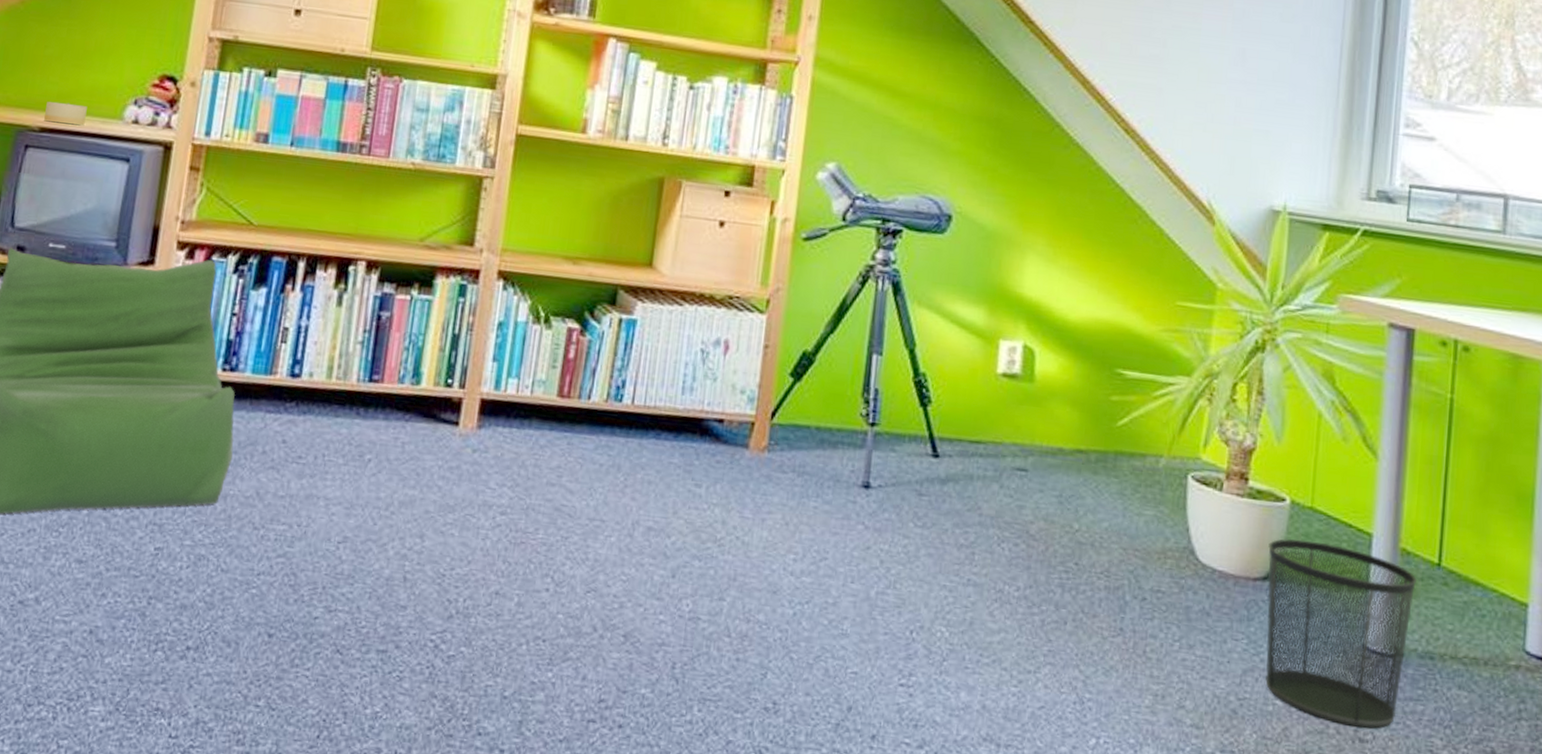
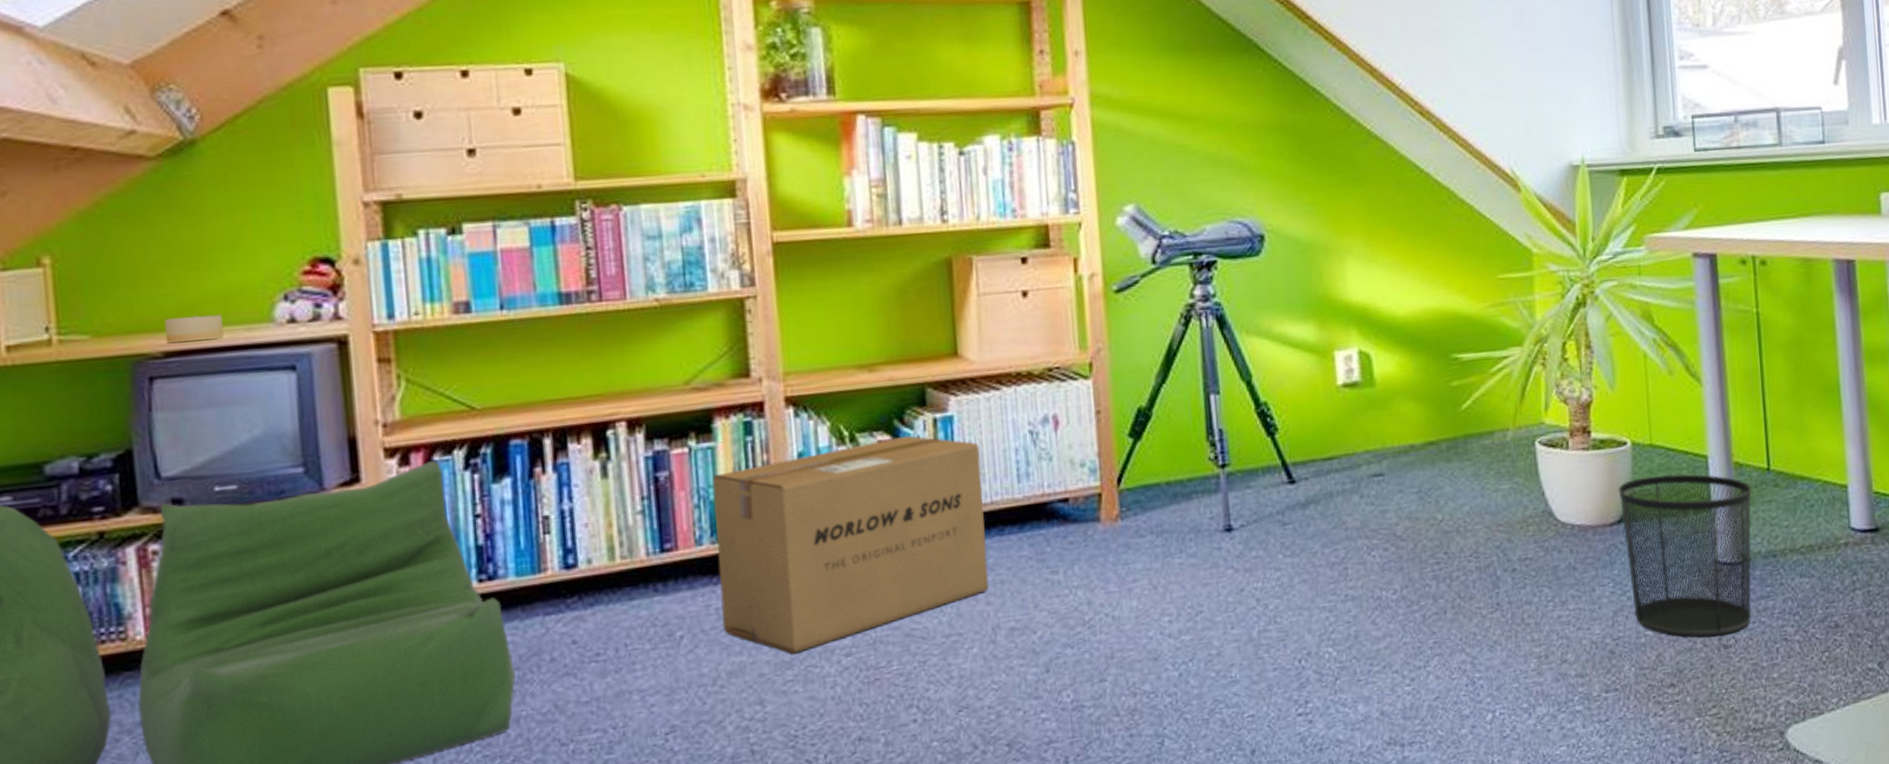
box: none [405,324,654,500] -> present [712,435,989,654]

